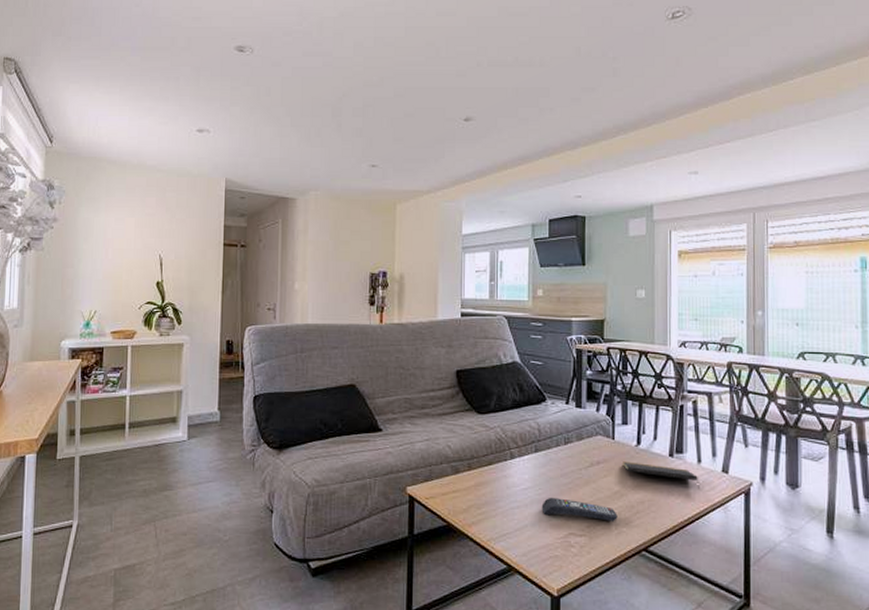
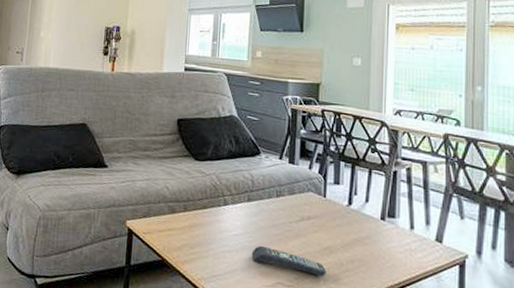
notepad: present [623,461,699,489] -> none [333,219,411,255]

